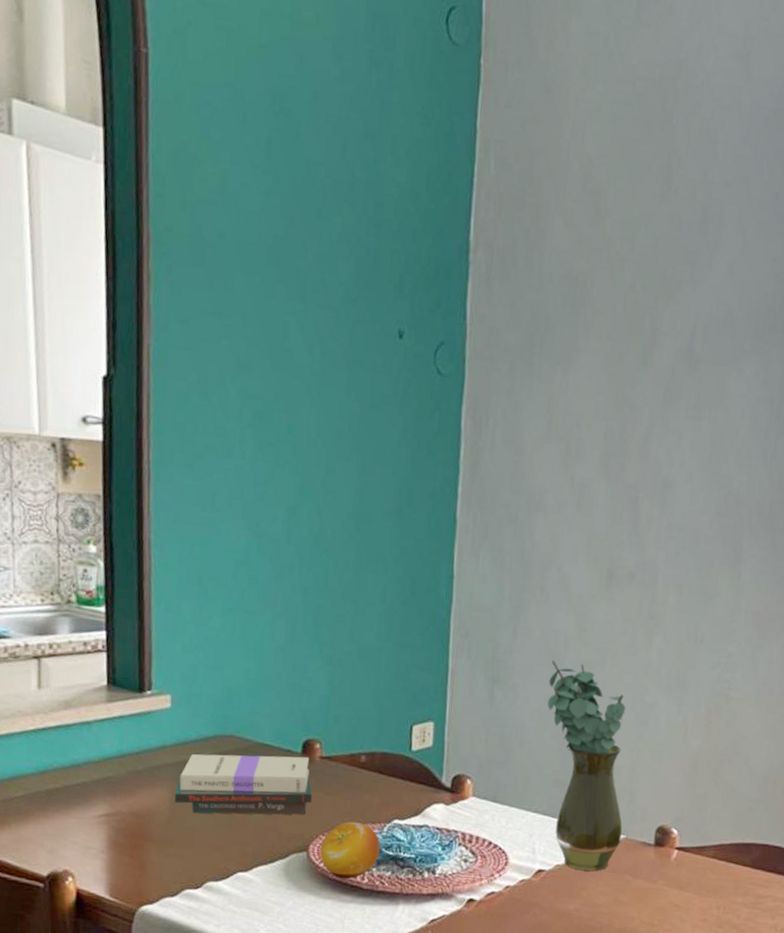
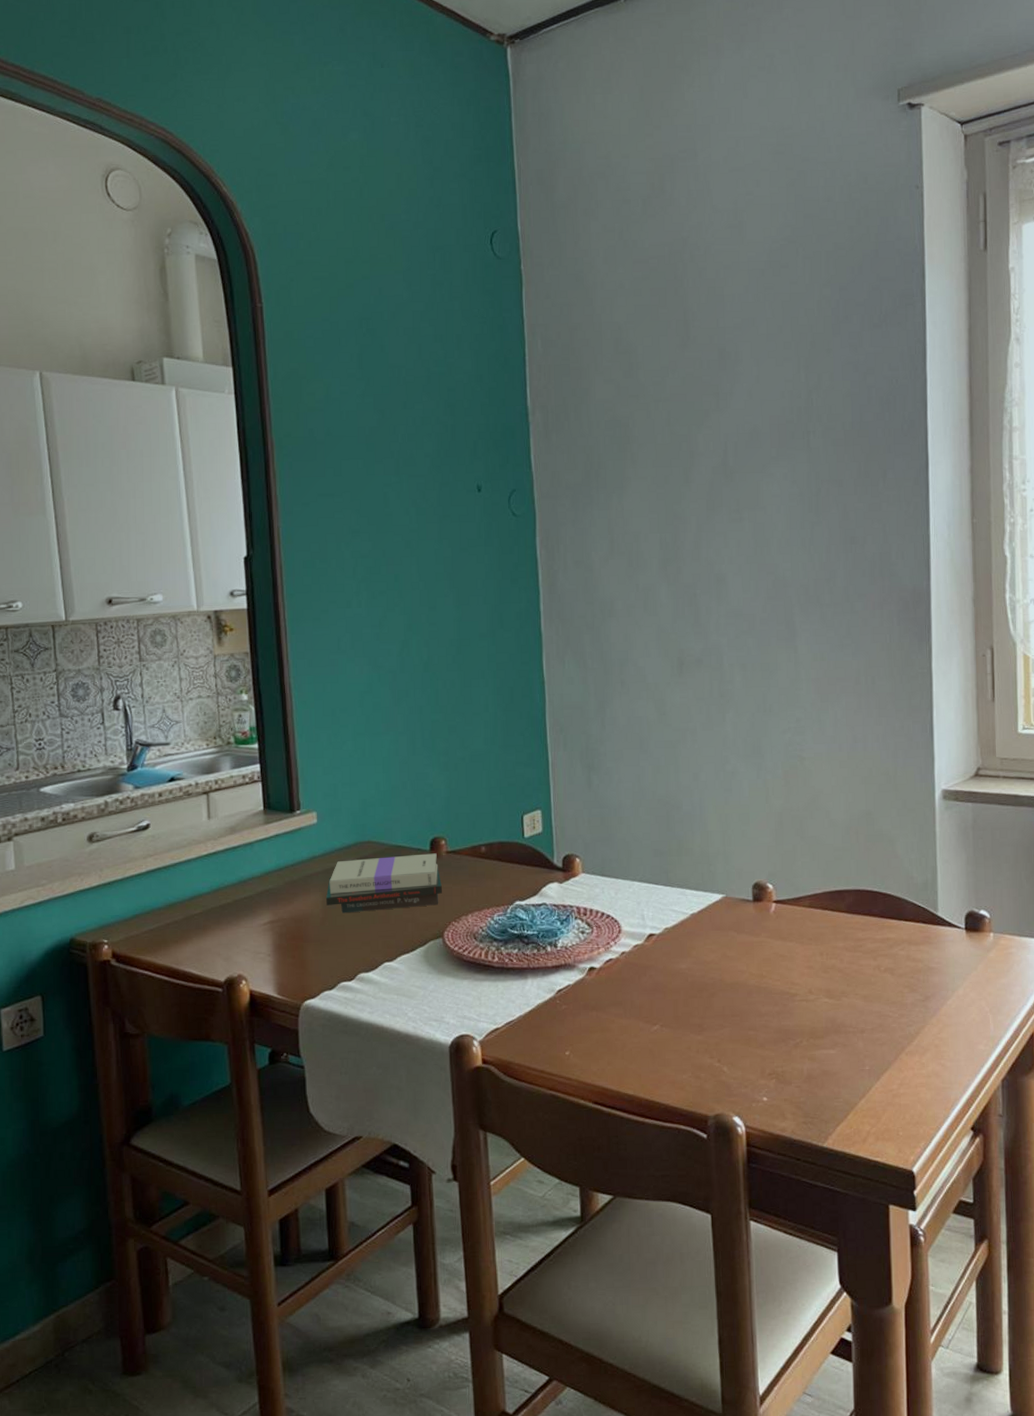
fruit: present [320,821,380,879] -> none [453,906,506,960]
vase: present [547,660,626,871] -> none [638,743,722,931]

